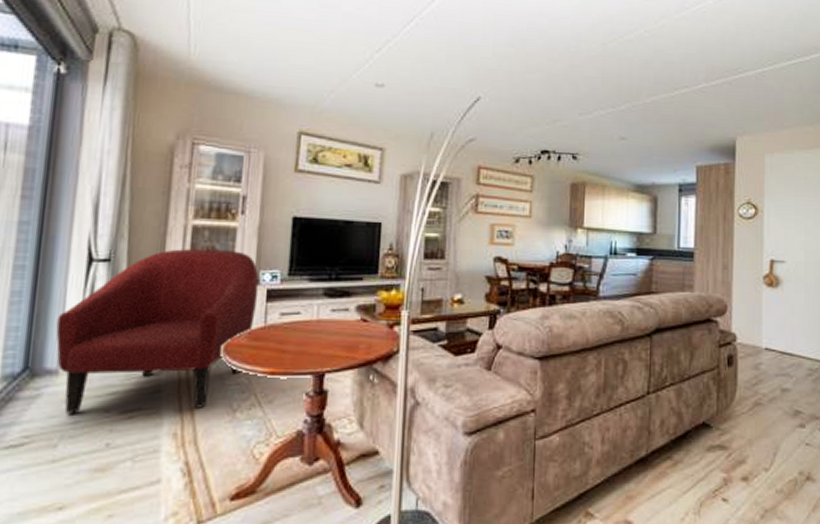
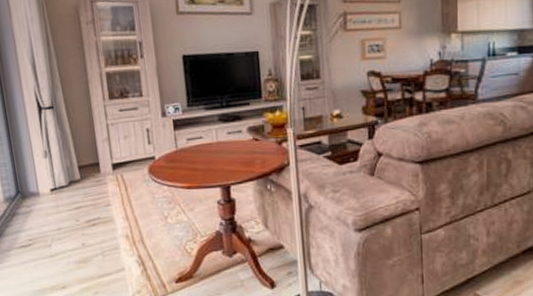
armchair: present [56,249,259,414] -> none [28,90,168,223]

